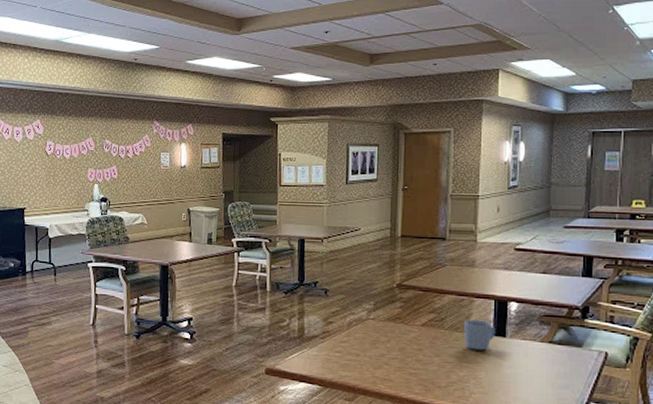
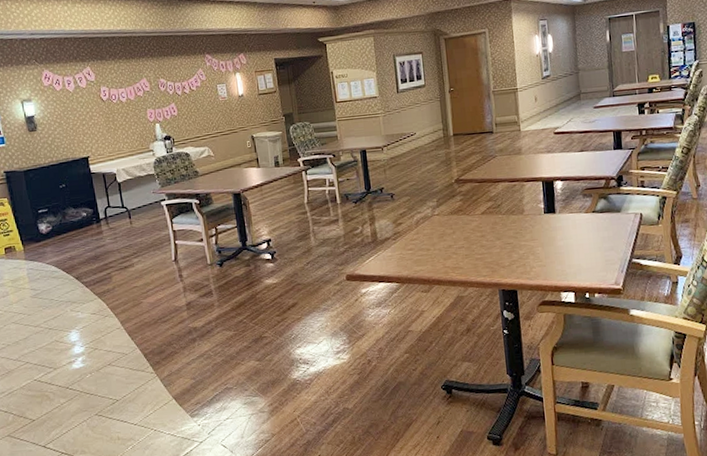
mug: present [464,319,496,350] -> none [518,201,546,229]

